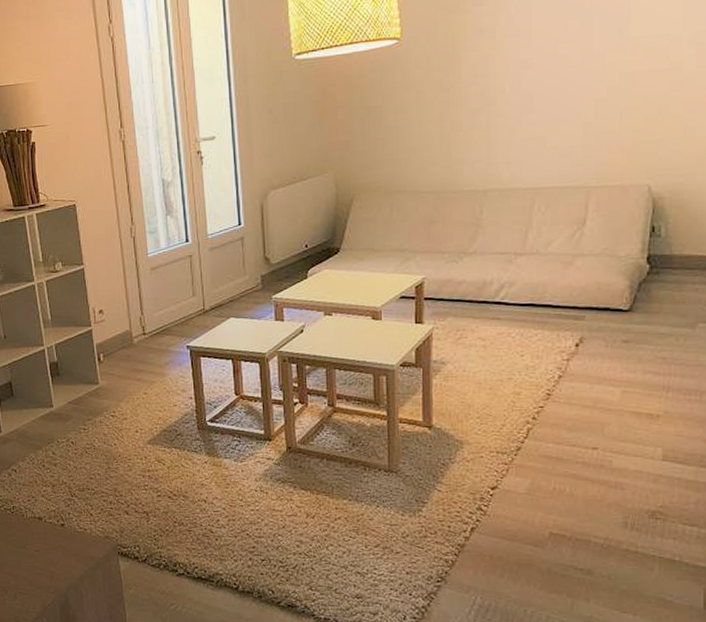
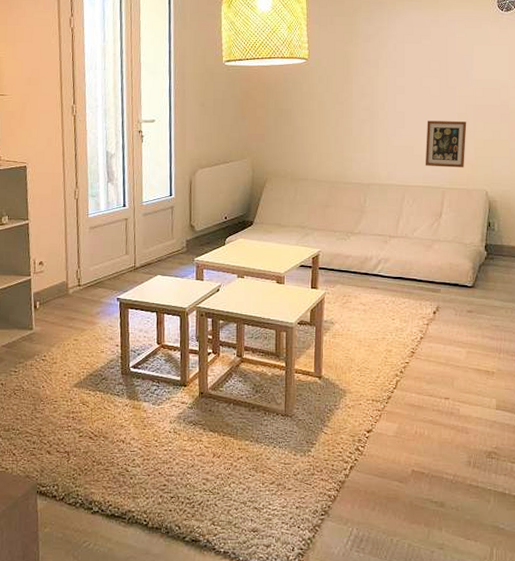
picture frame: none [561,96,621,160] -> present [425,121,467,168]

